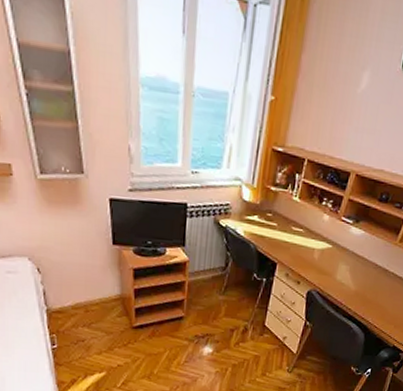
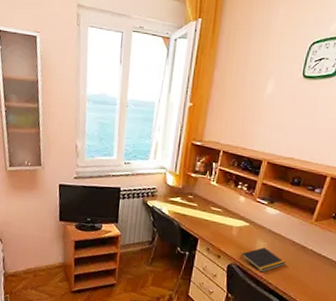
notepad: none [321,271,367,298] -> present [240,247,286,273]

